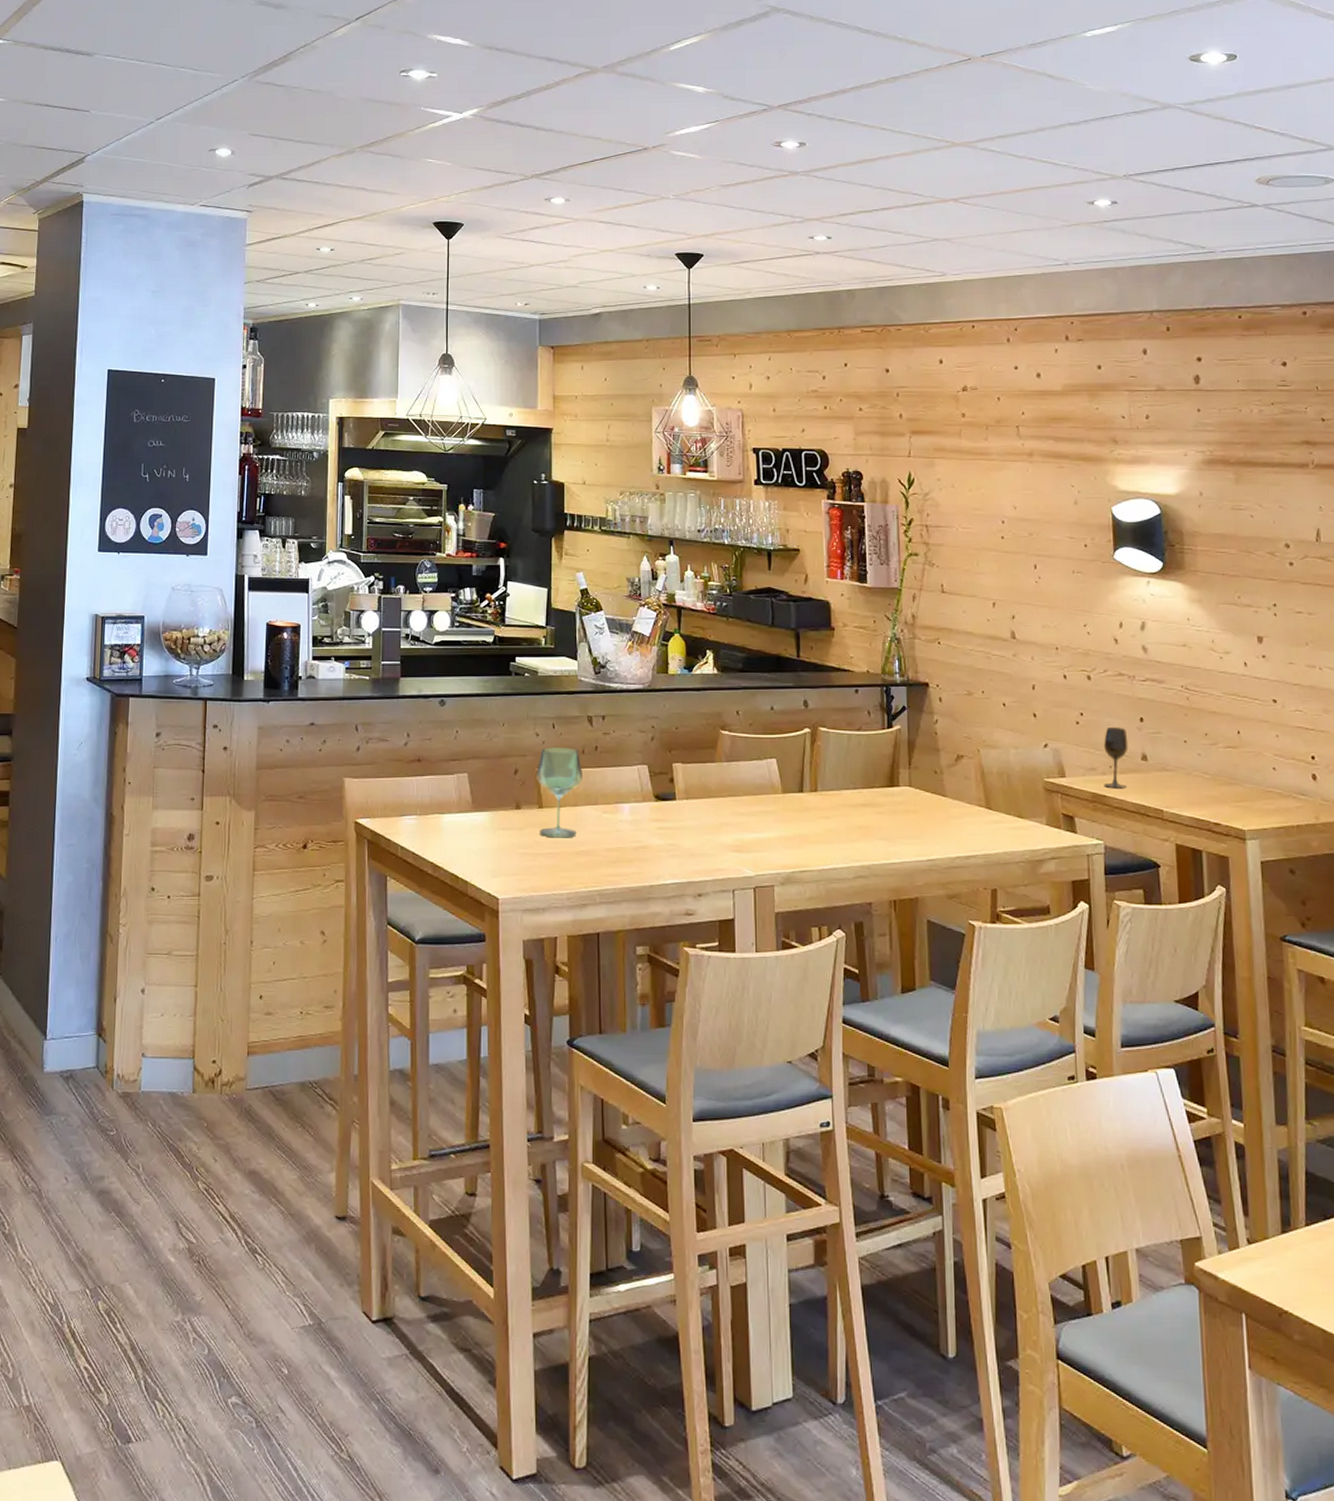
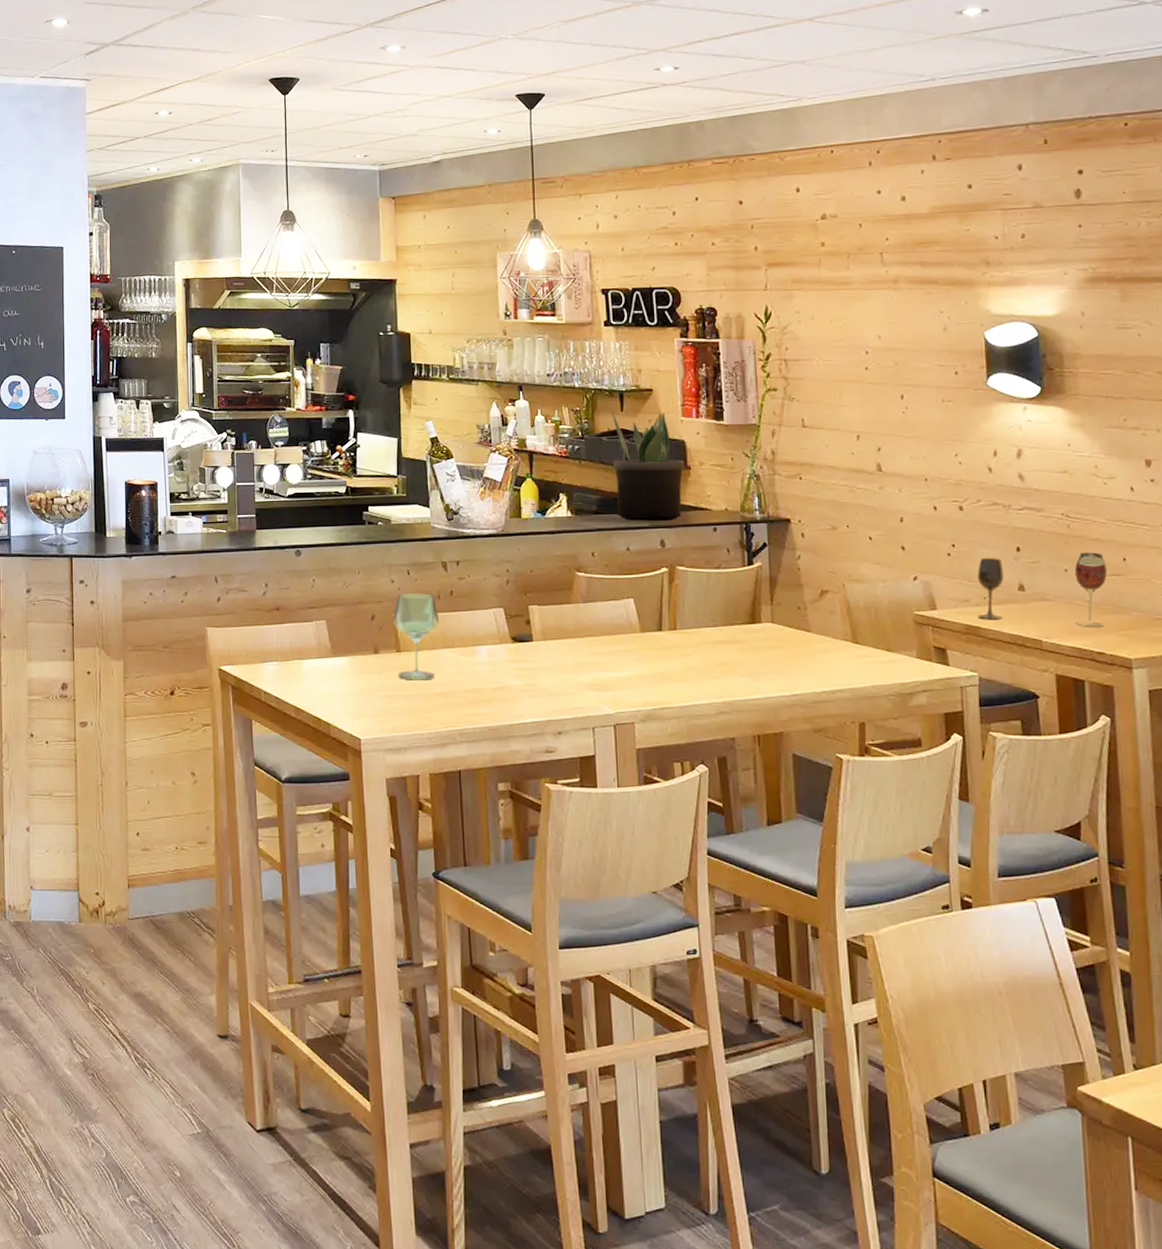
planter: none [759,568,829,682] -> present [611,410,685,522]
wineglass: none [1193,724,1224,798] -> present [1074,552,1108,627]

